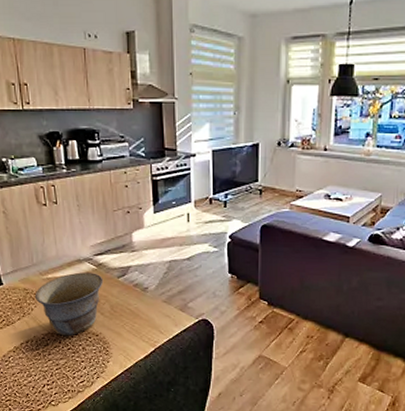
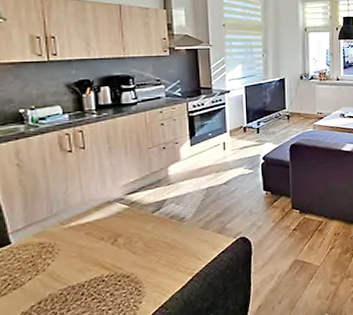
bowl: present [34,272,104,336] -> none [52,212,136,286]

